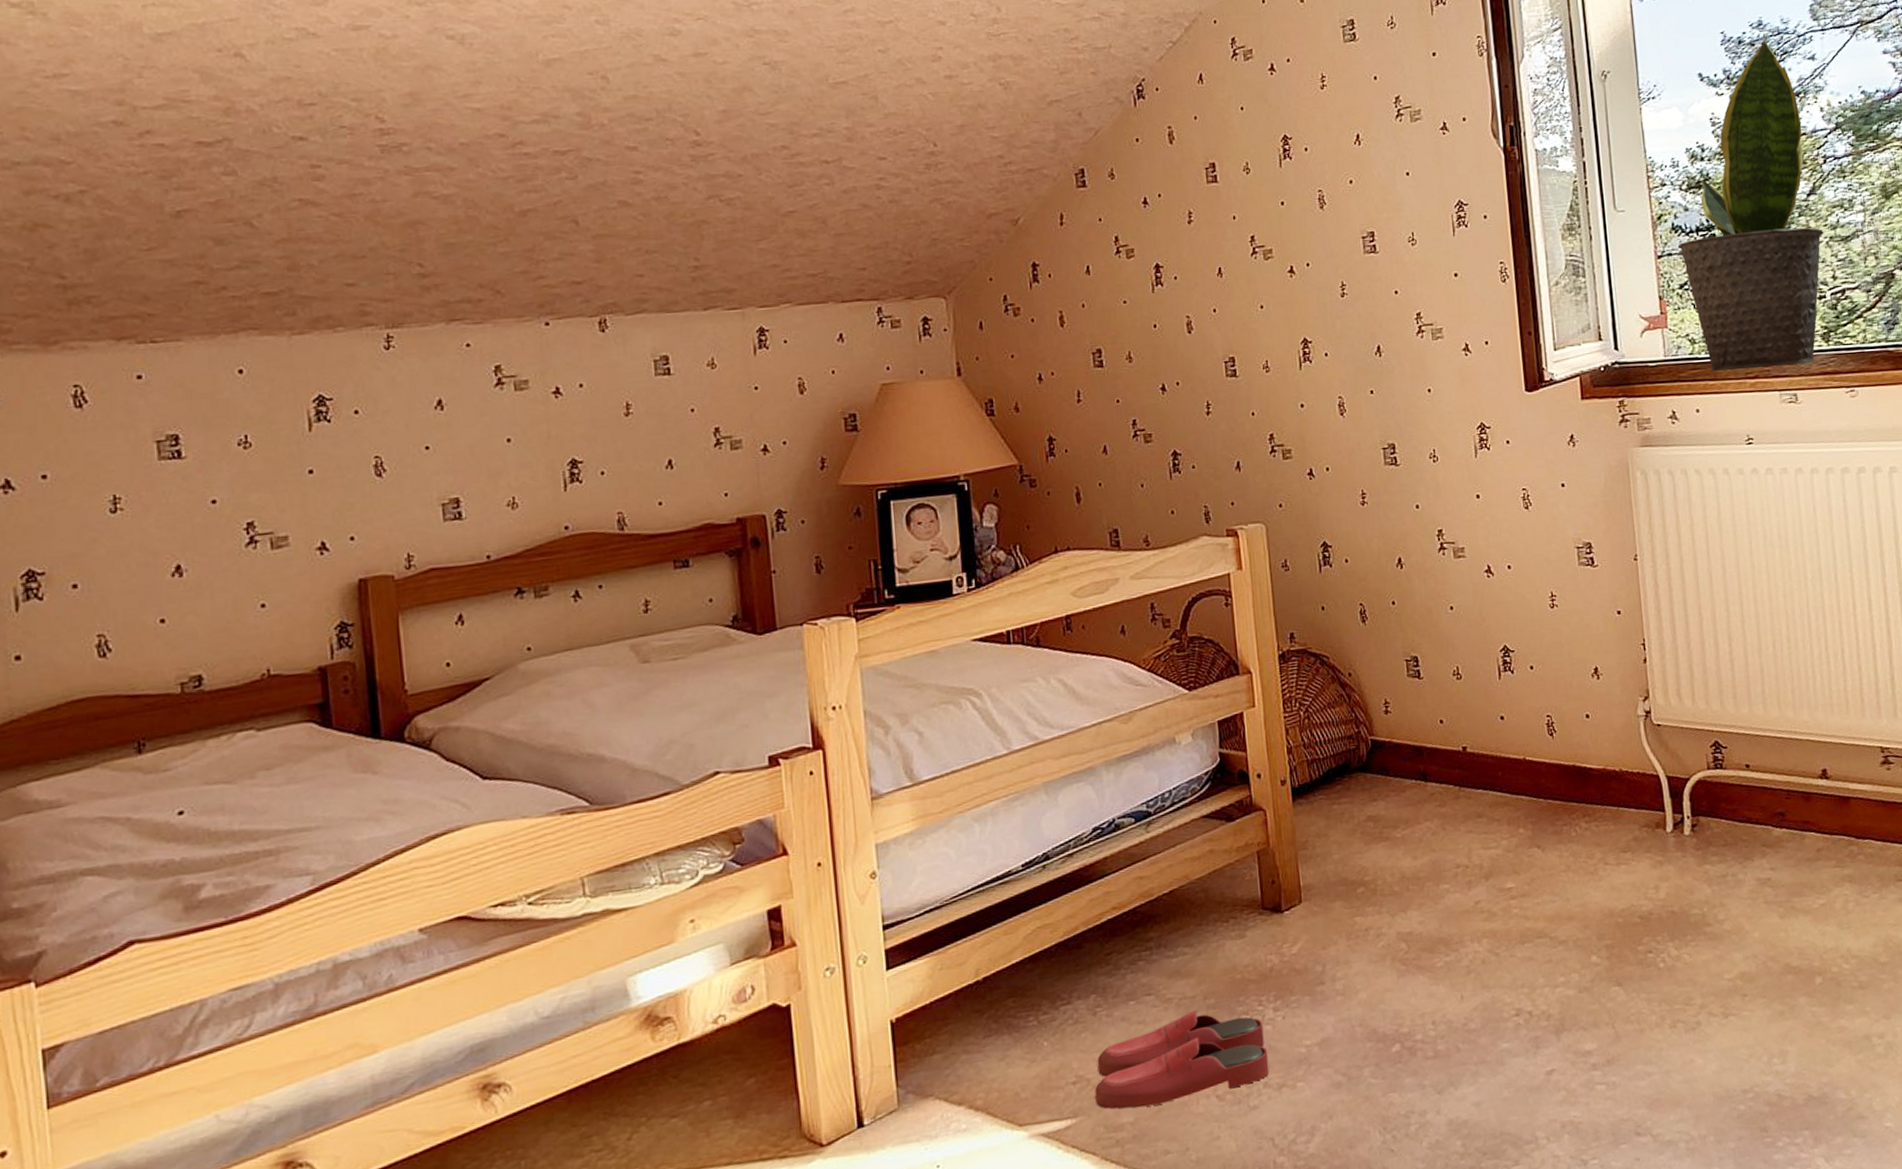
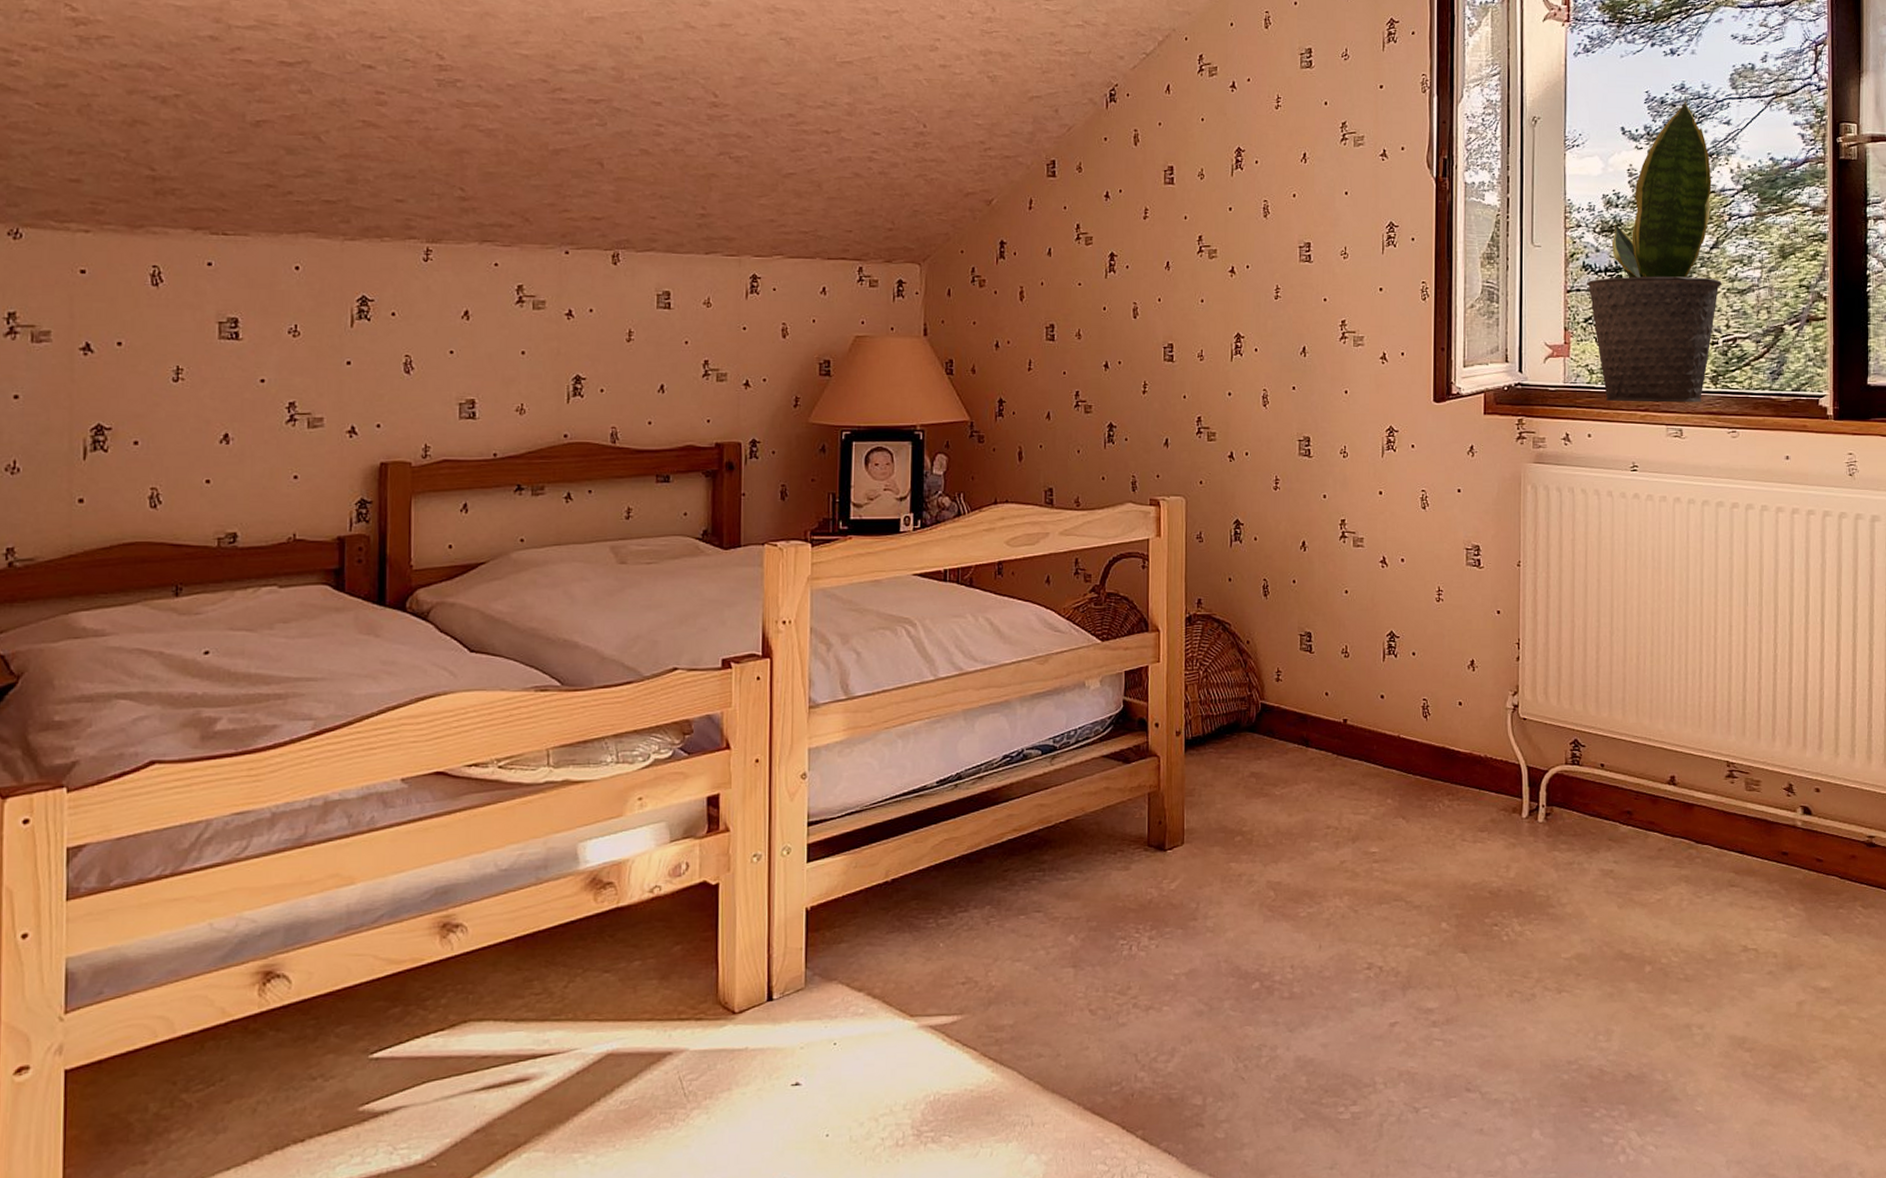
slippers: present [1095,1010,1270,1110] -> none [981,930,1140,1013]

